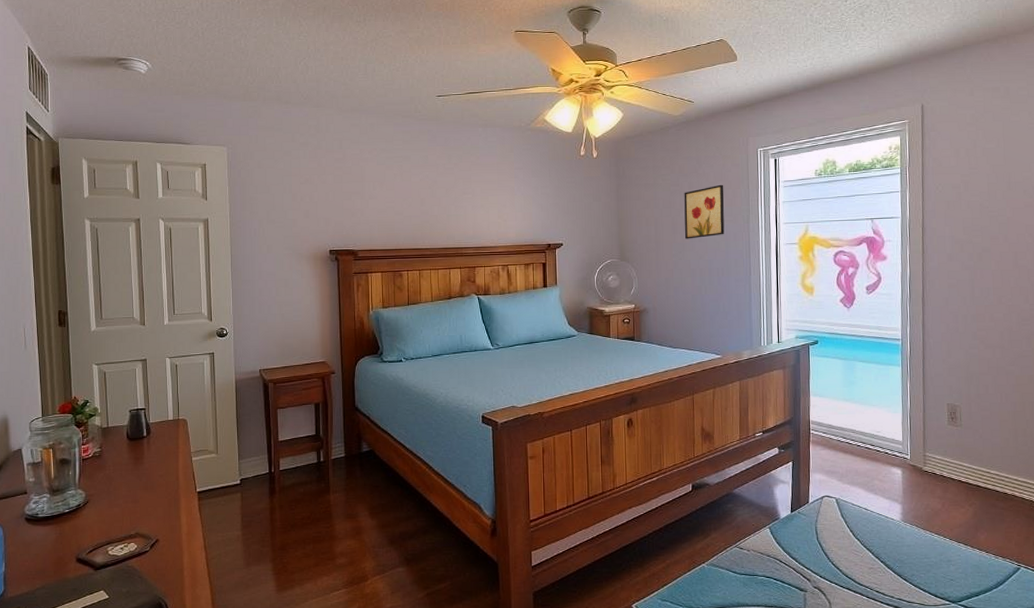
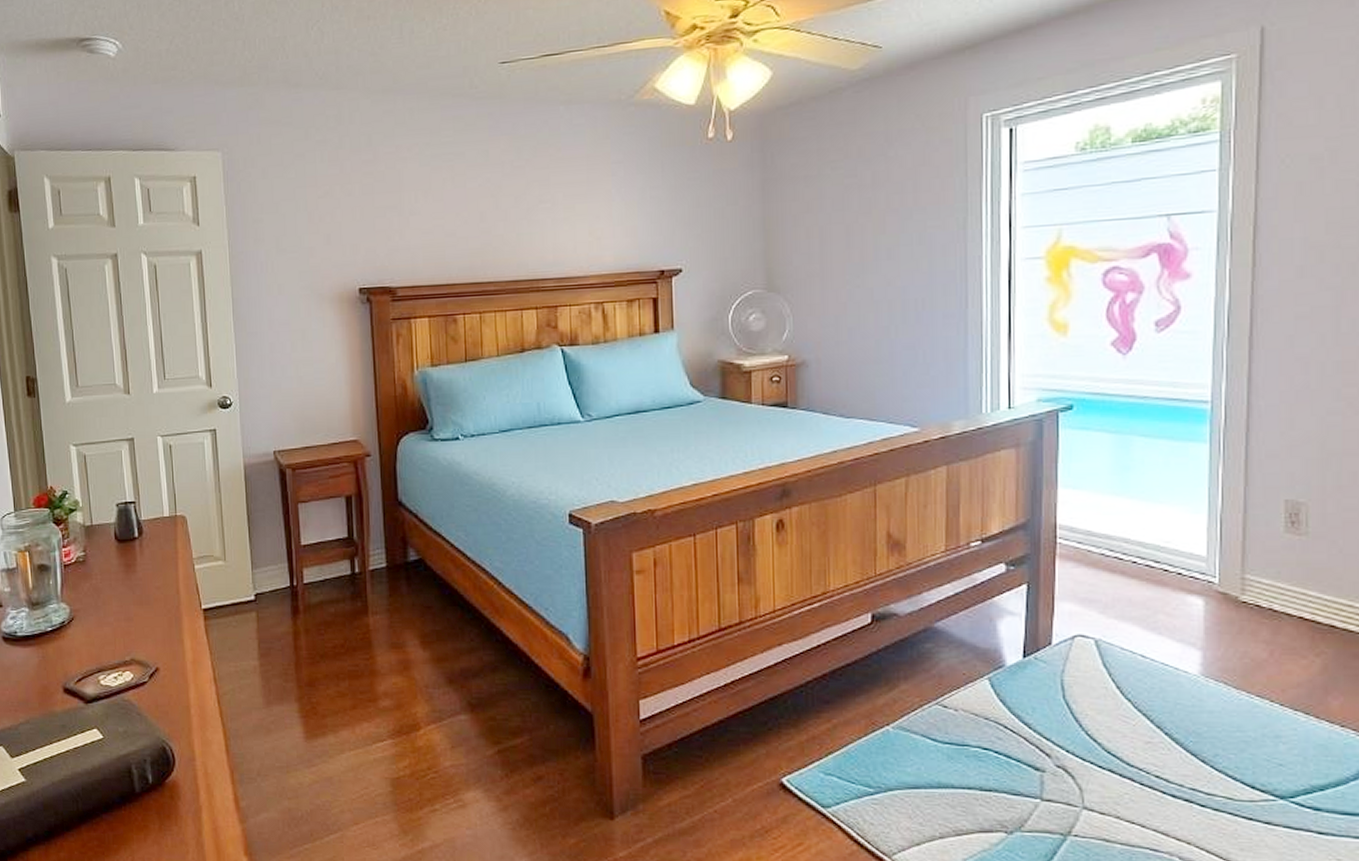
wall art: present [684,184,725,239] -> none [865,171,928,257]

